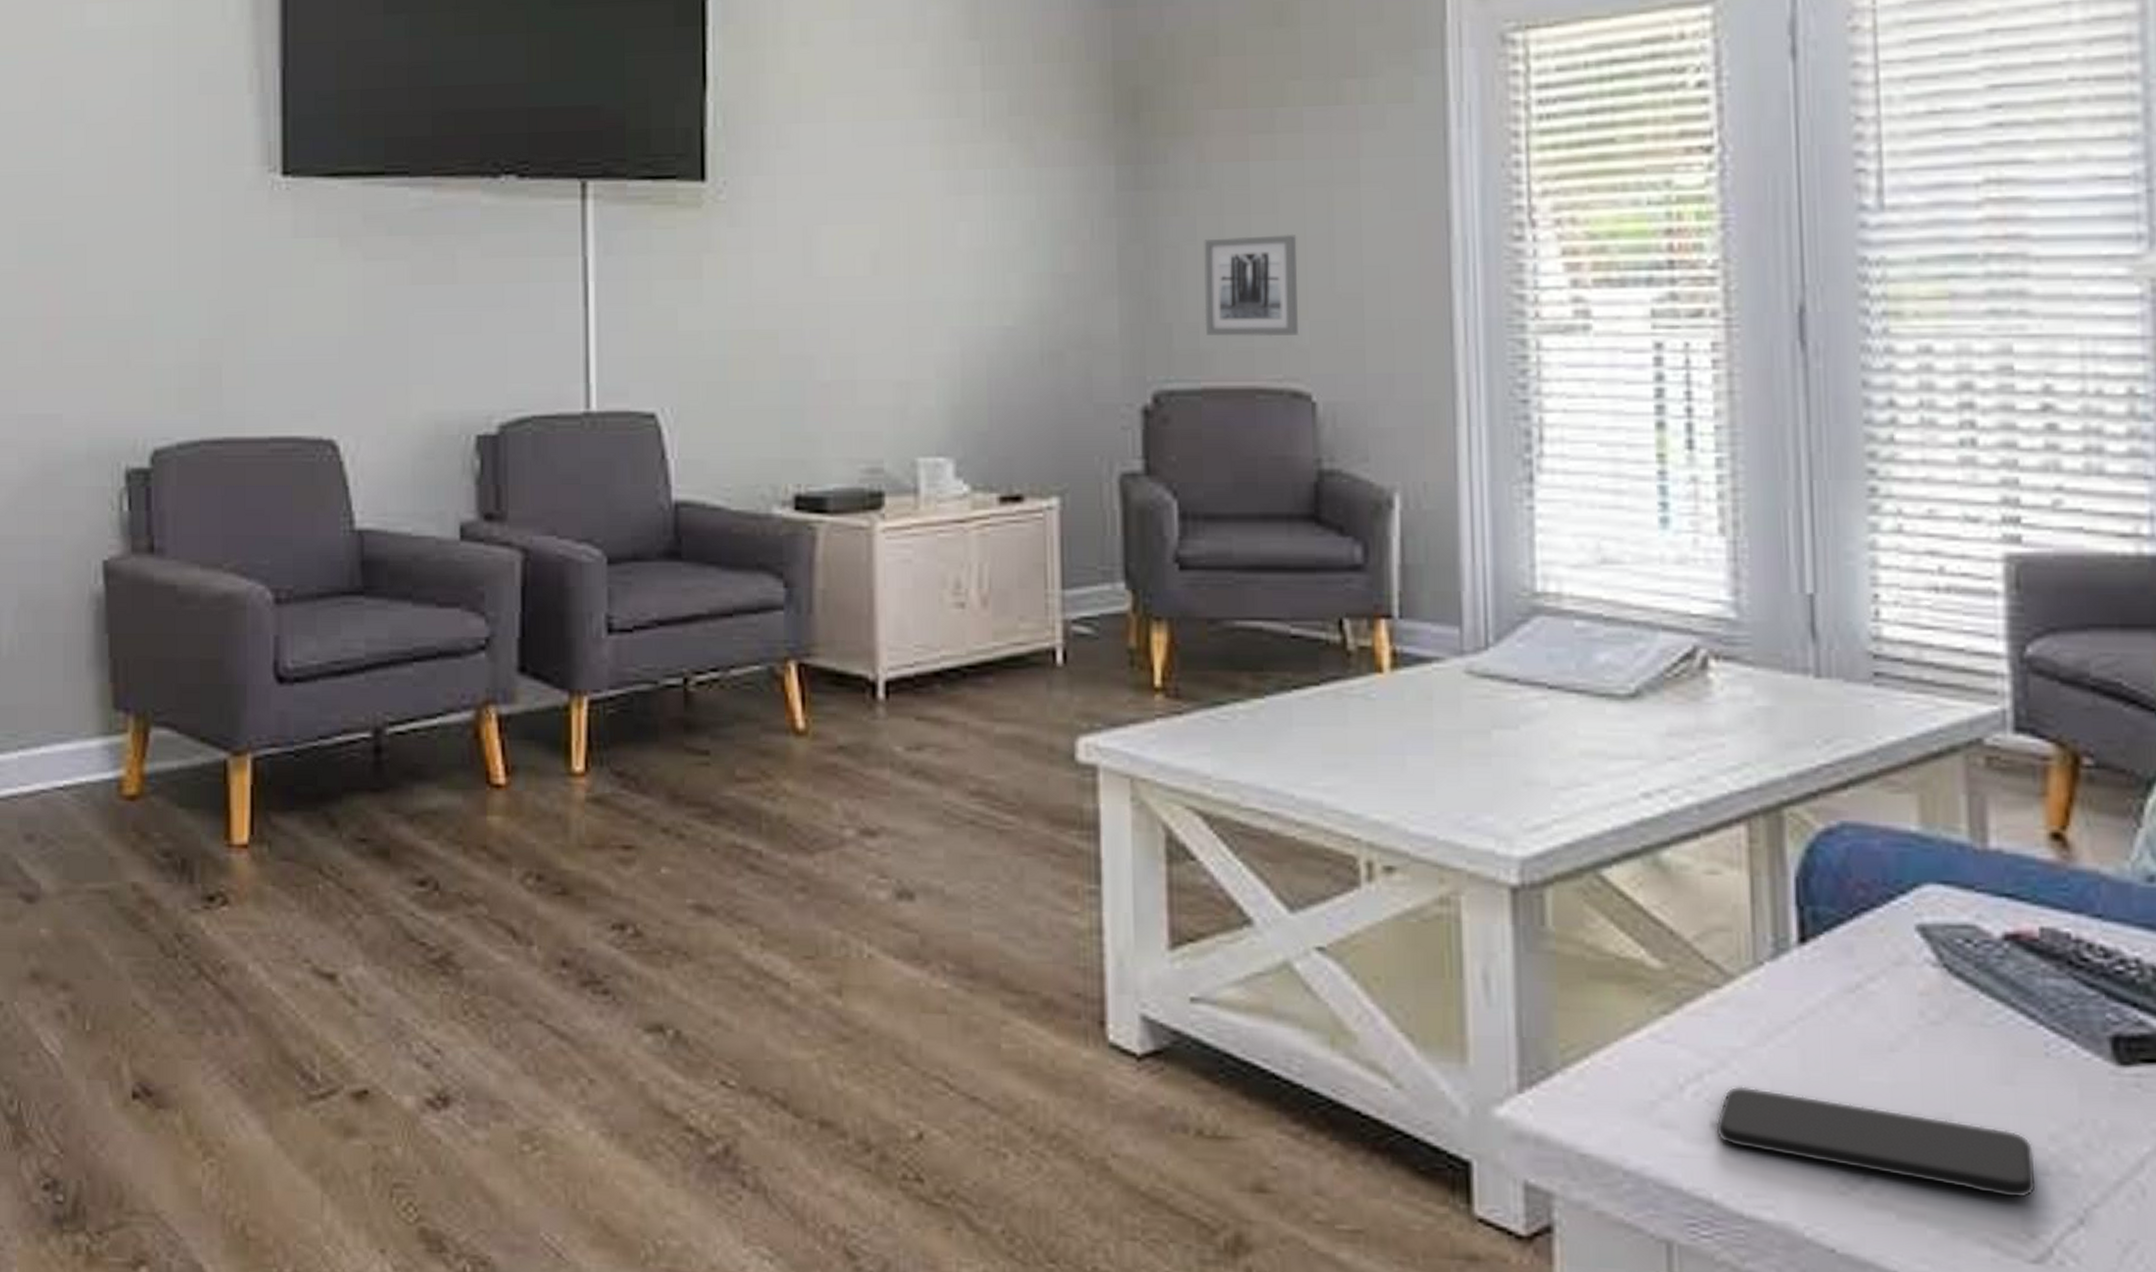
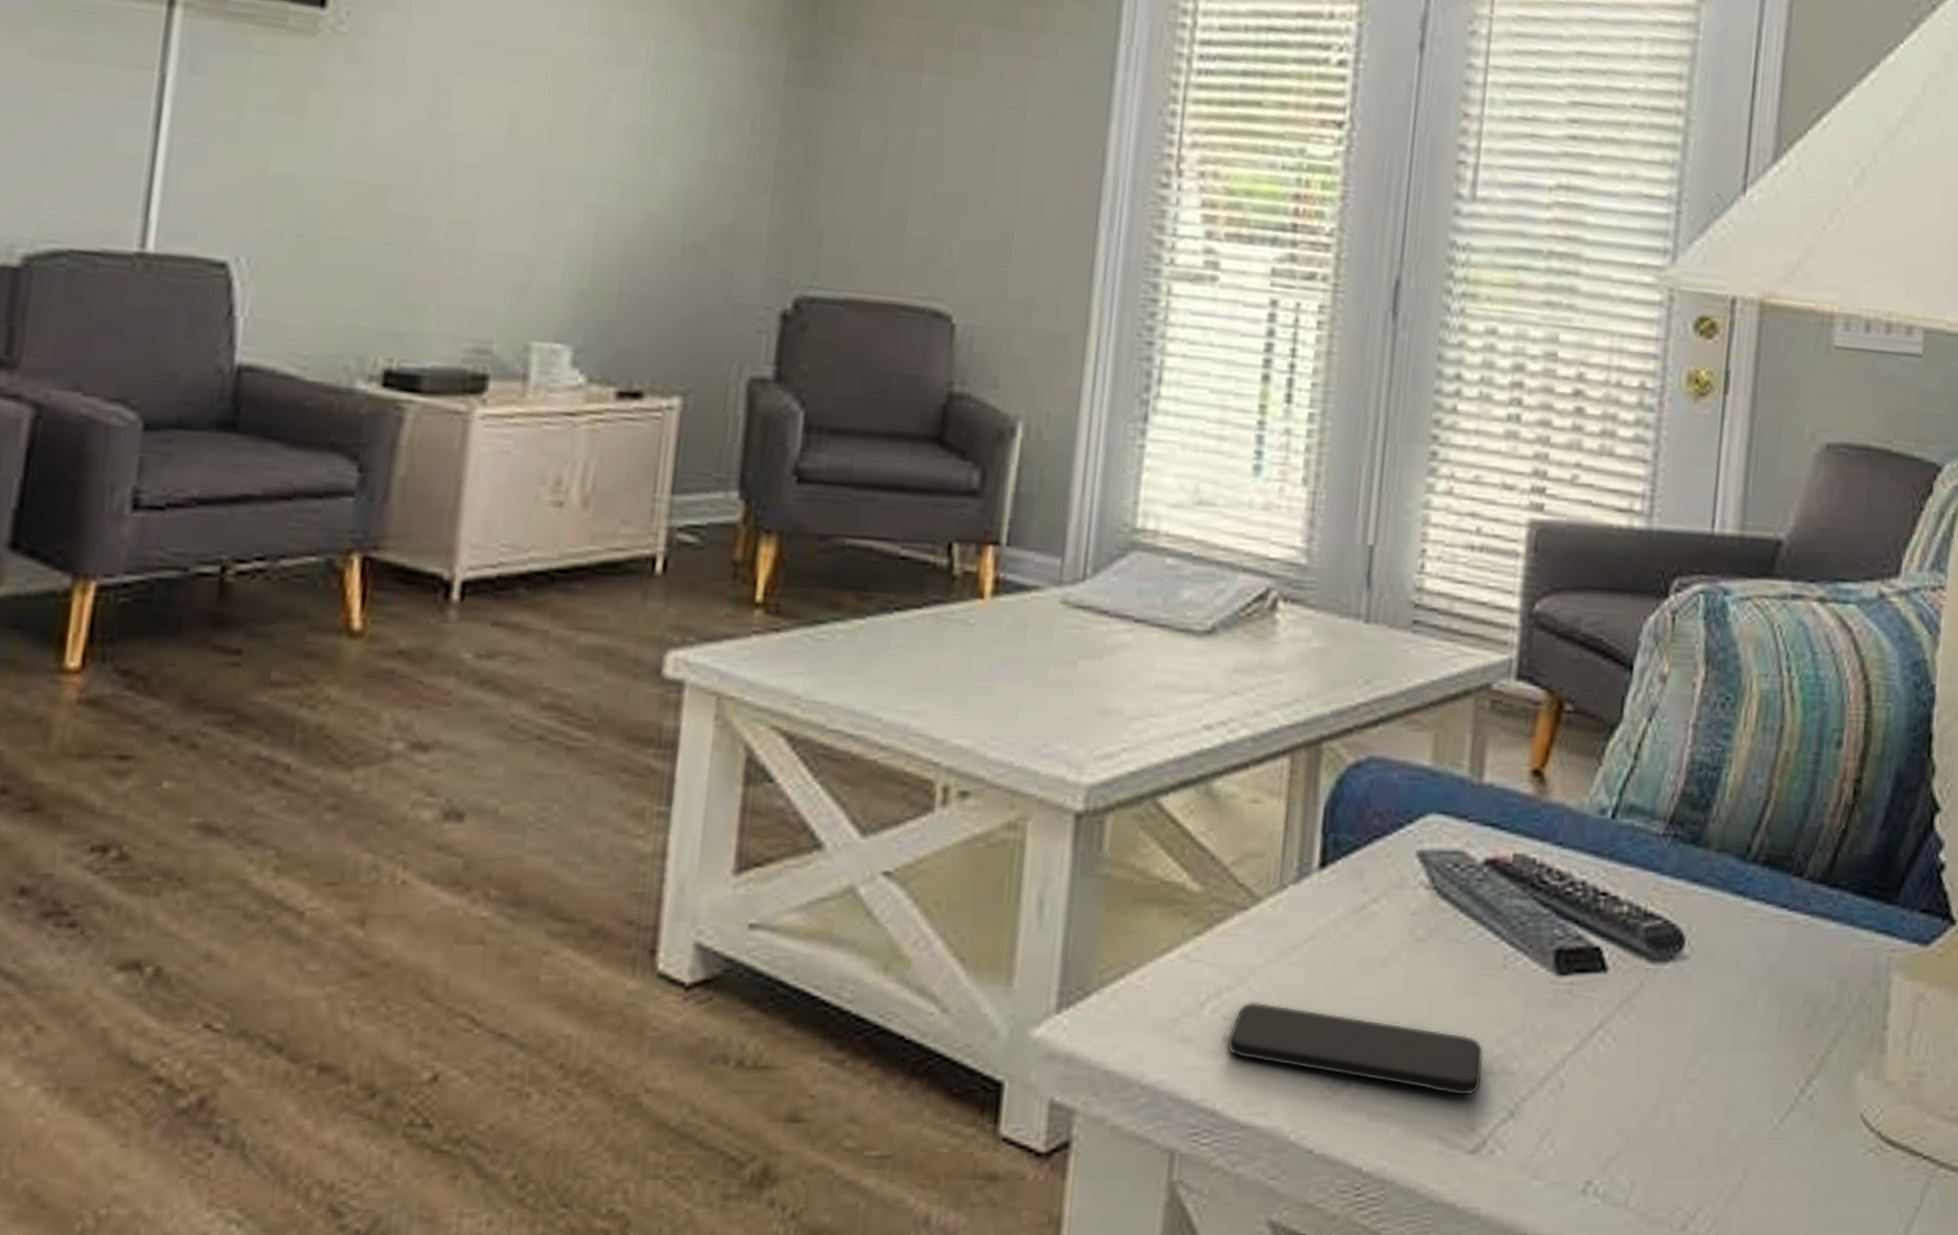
wall art: present [1204,234,1298,337] -> none [856,146,959,255]

